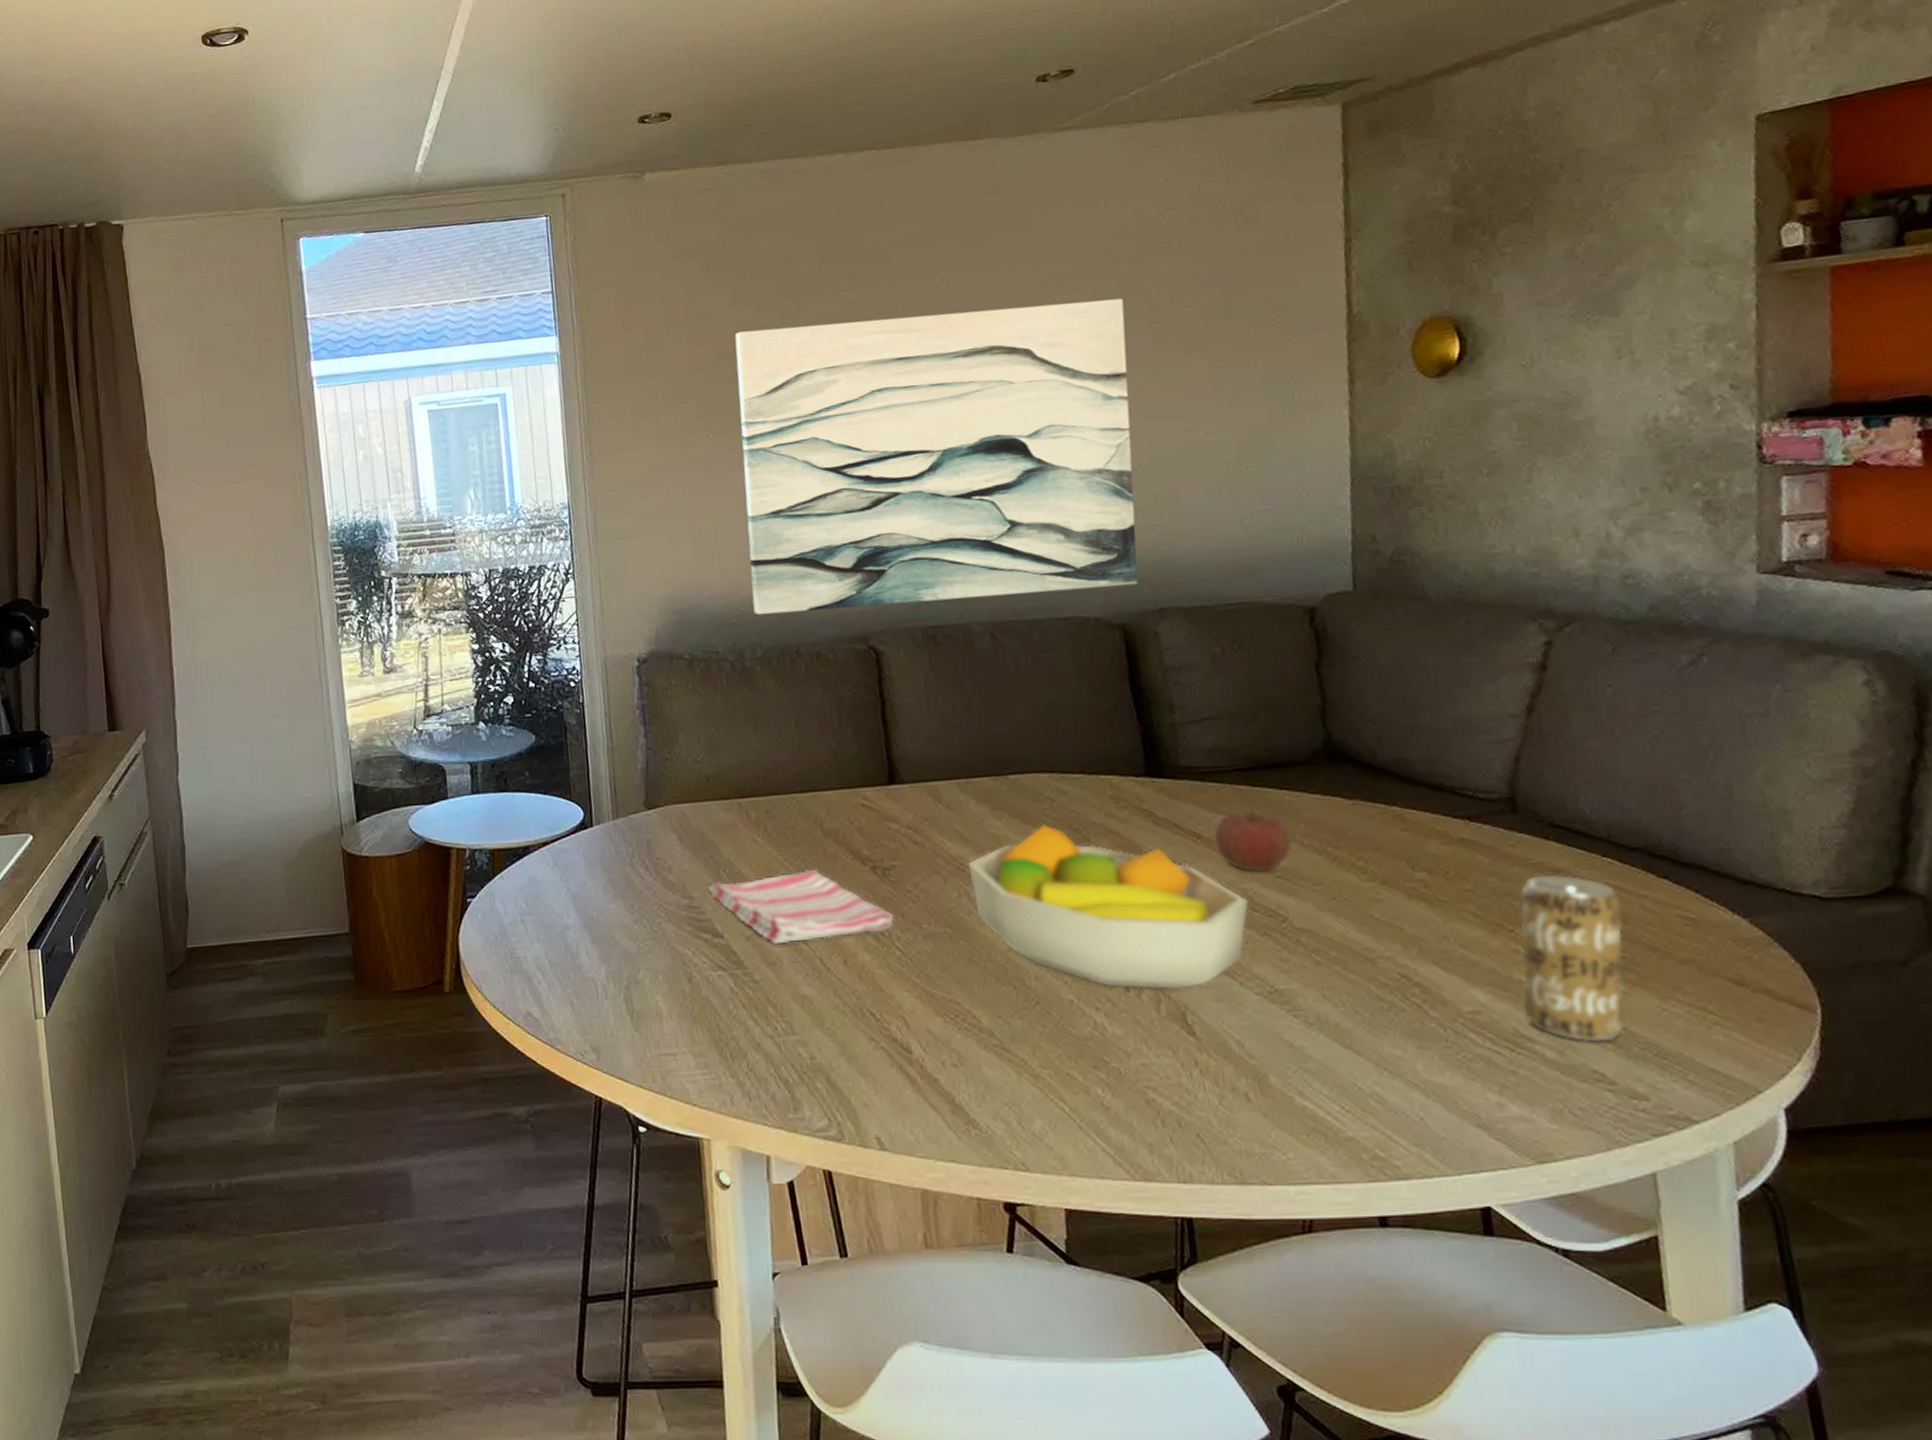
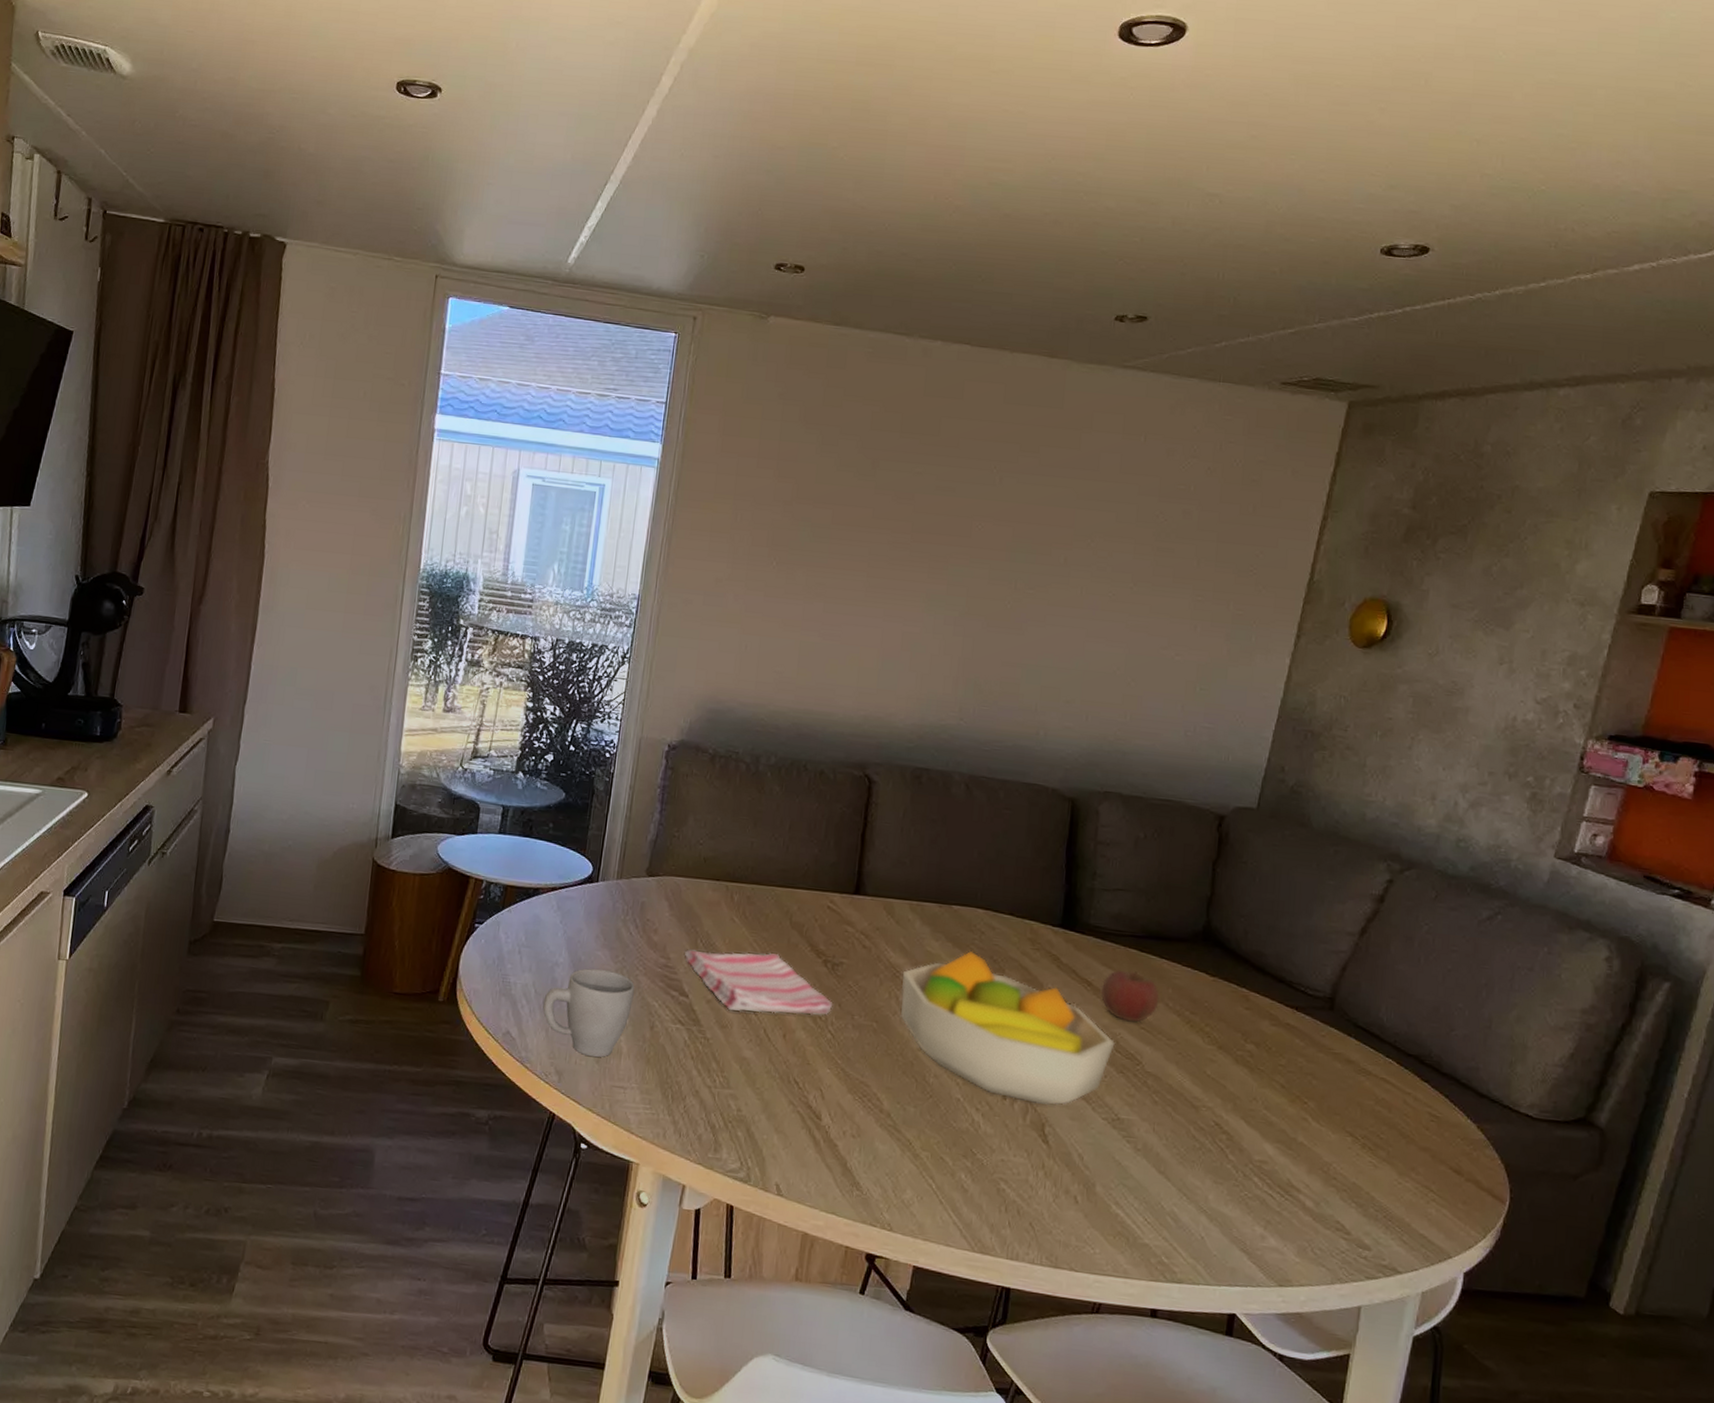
mug: none [560,923,662,1026] -> present [542,968,635,1057]
wall art: present [735,298,1139,616] -> none [776,478,1139,768]
beverage can: present [1519,874,1626,1043] -> none [1299,1063,1391,1201]

